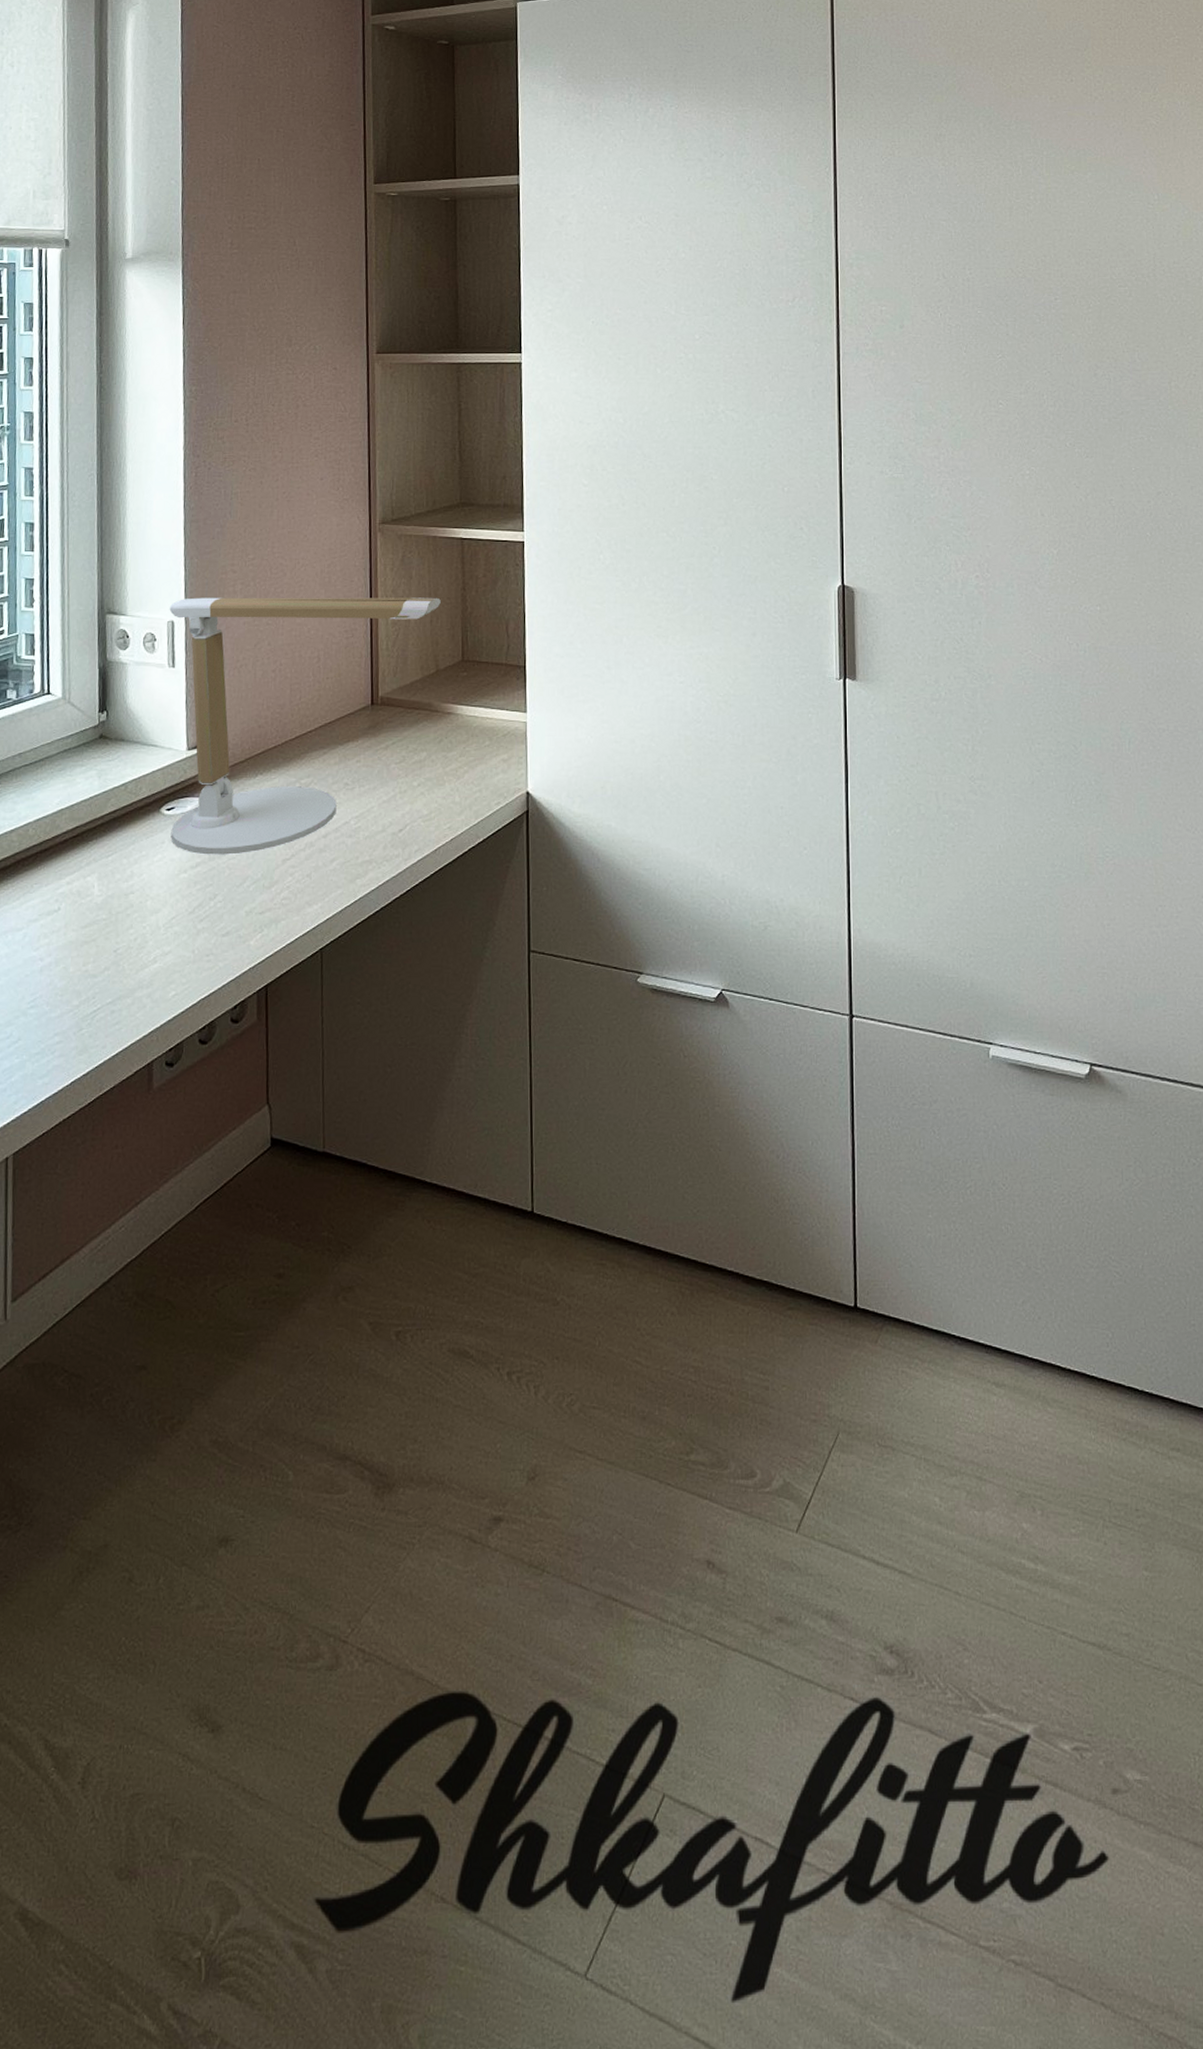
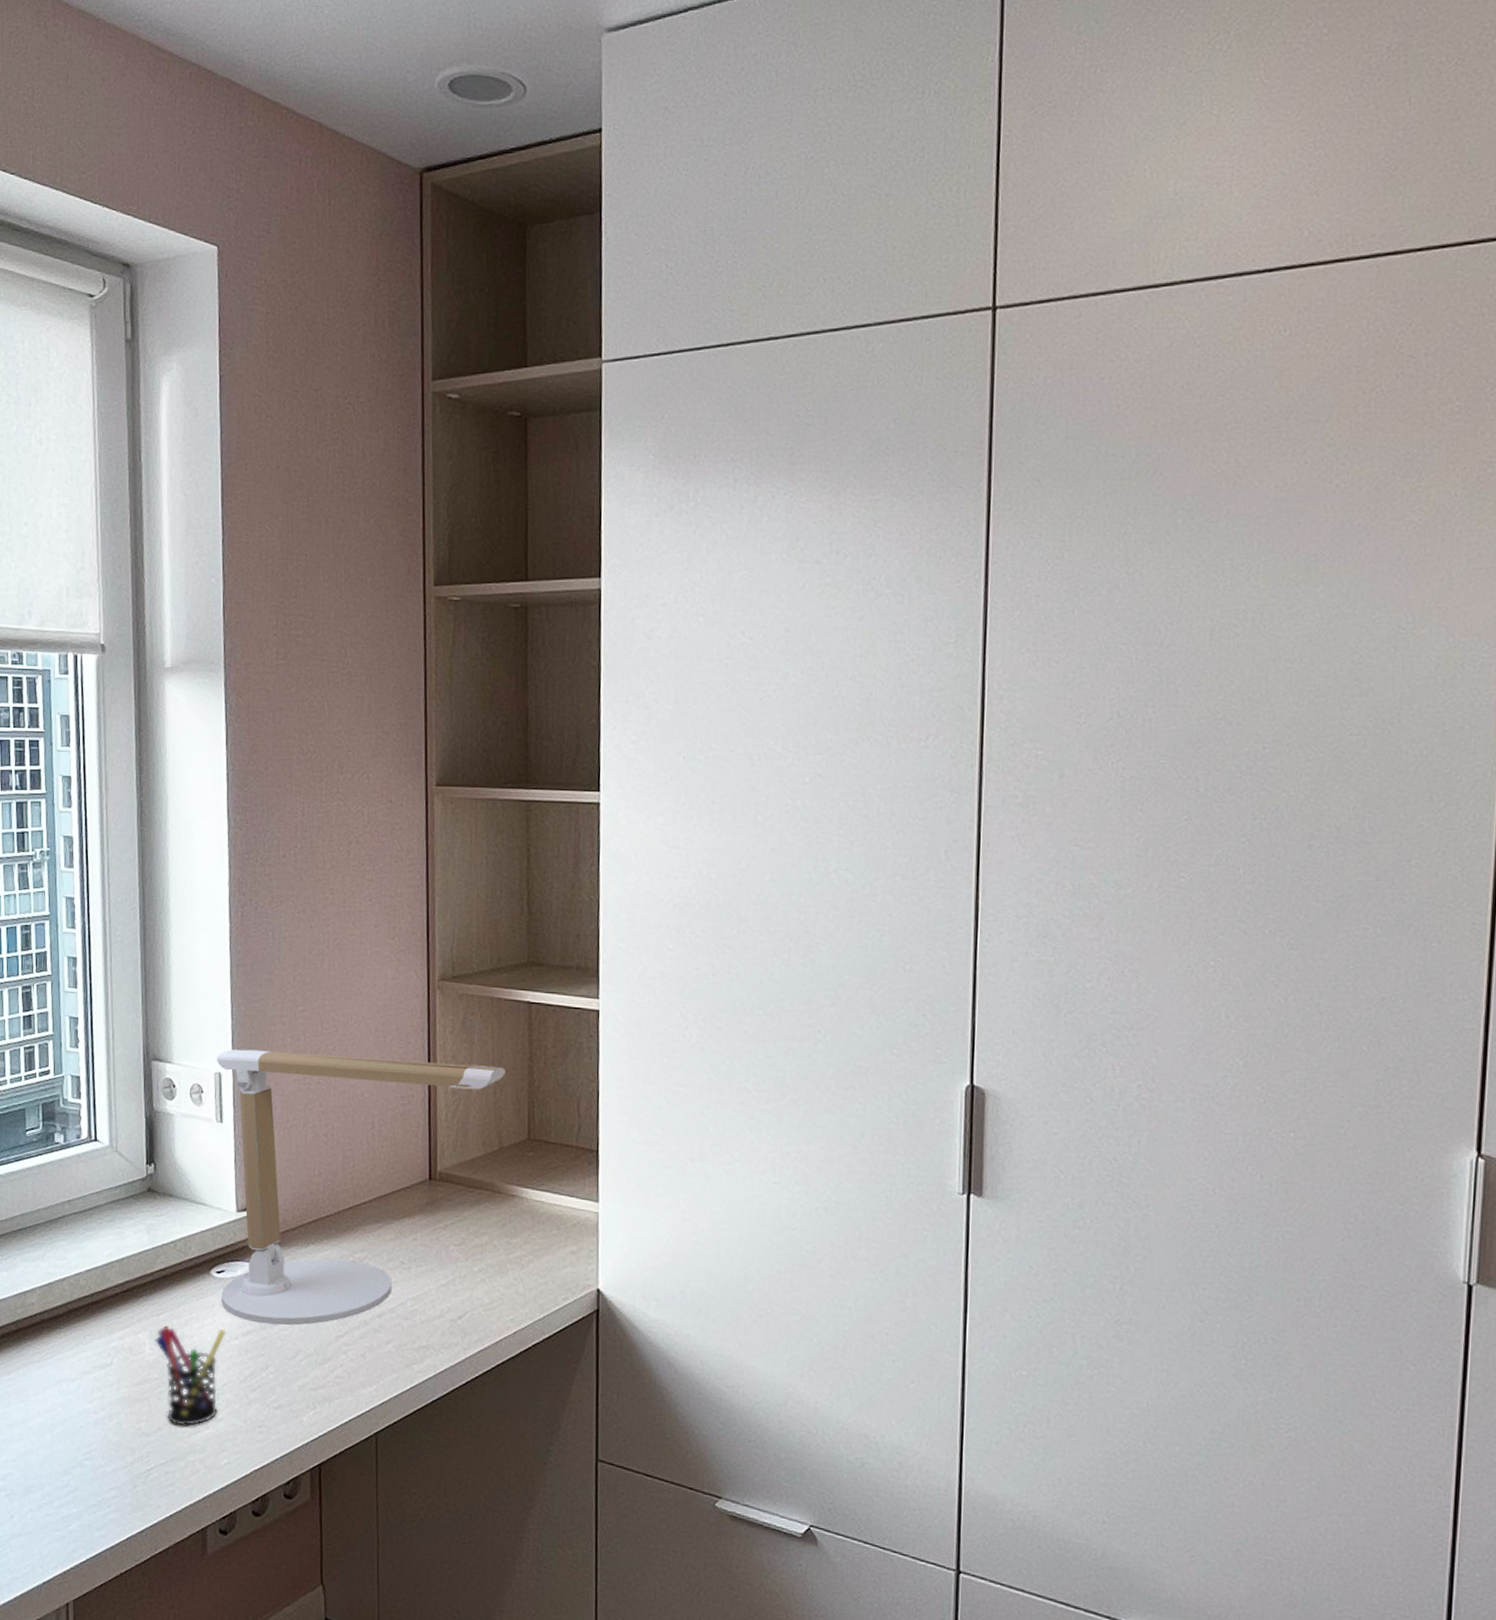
pen holder: none [104,863,176,963] -> present [155,1325,226,1427]

